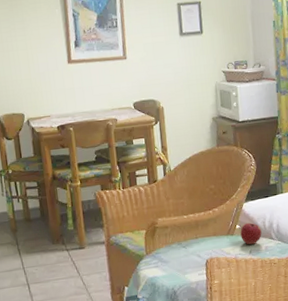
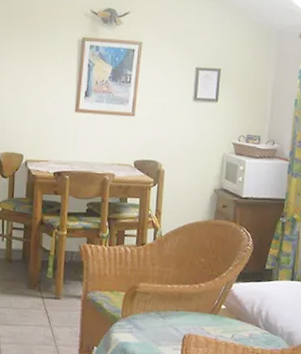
apple: present [240,222,262,245] -> none [225,304,248,329]

